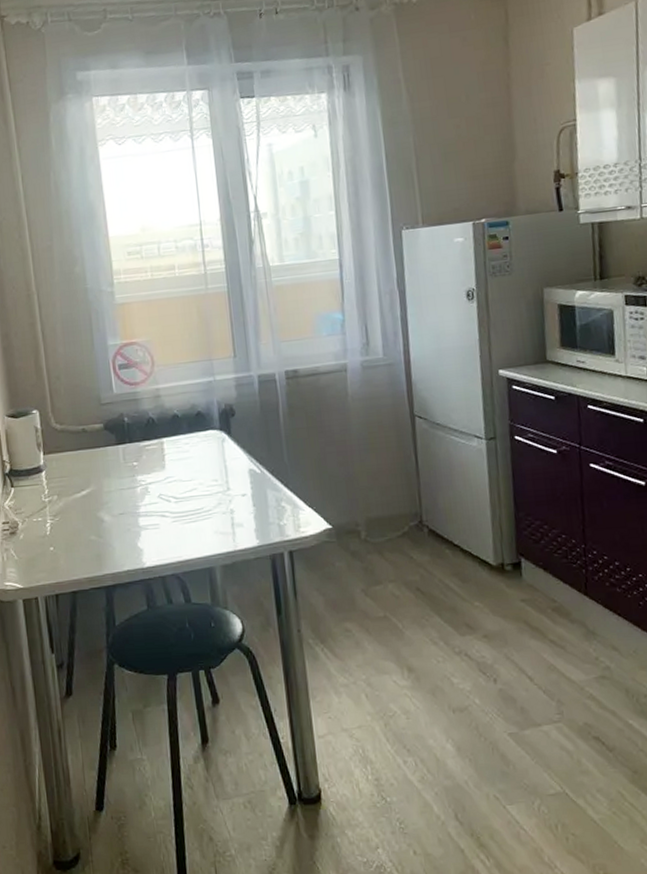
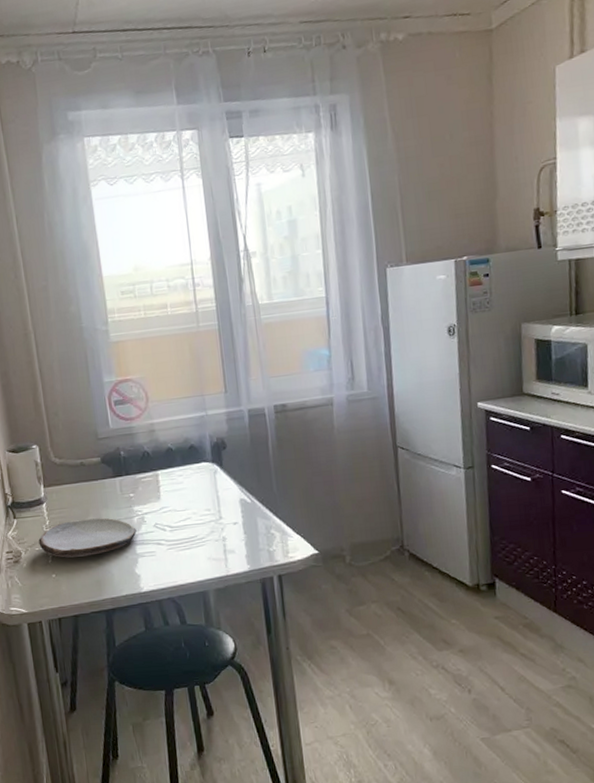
plate: none [36,487,140,530] -> present [38,517,137,558]

